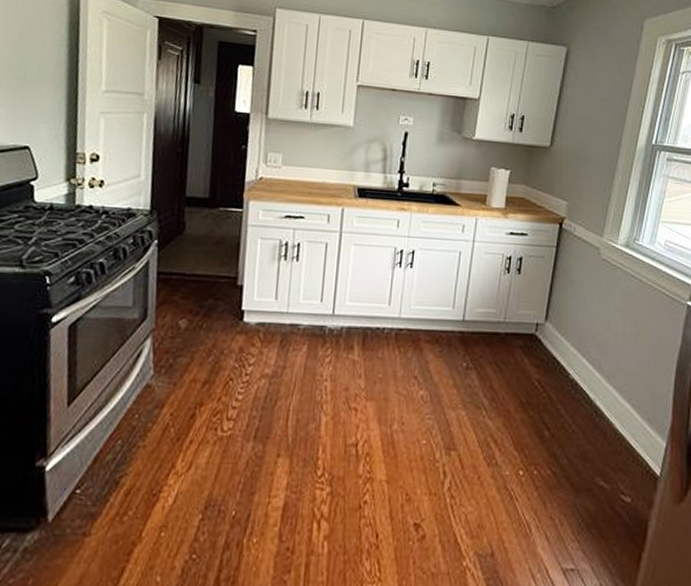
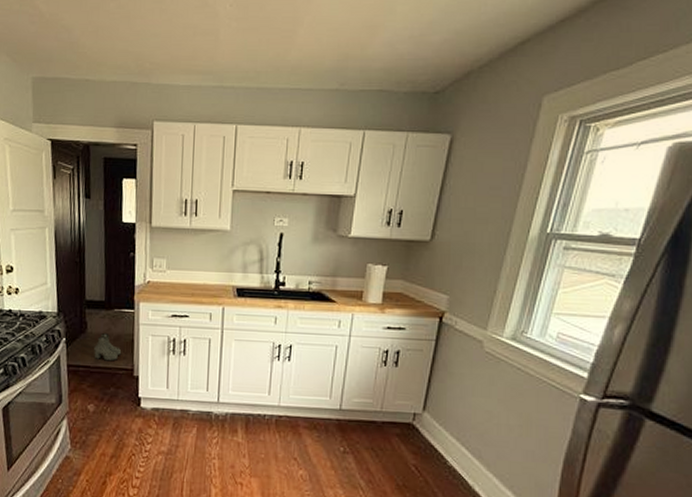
boots: none [191,234,224,268] -> present [94,332,121,361]

